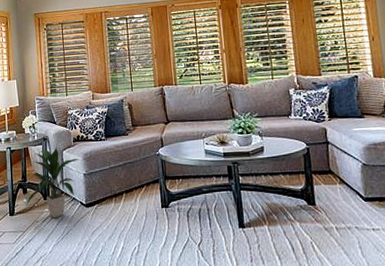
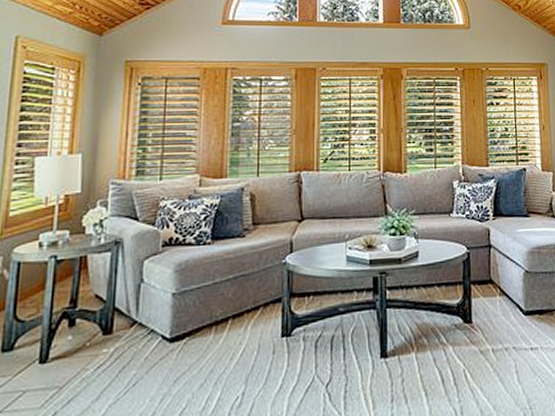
indoor plant: present [26,147,80,218] -> none [70,254,169,363]

